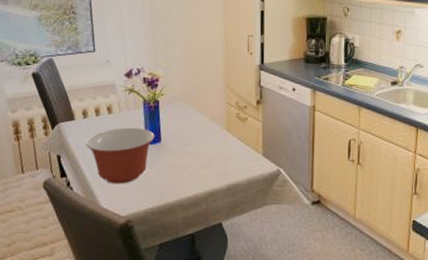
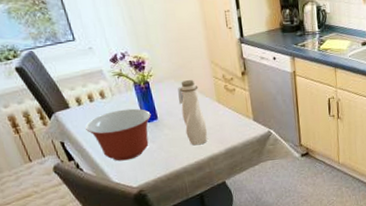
water bottle: none [185,104,212,176] -> present [177,80,208,146]

